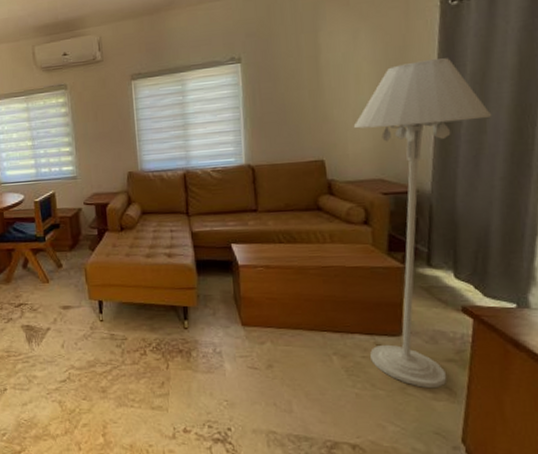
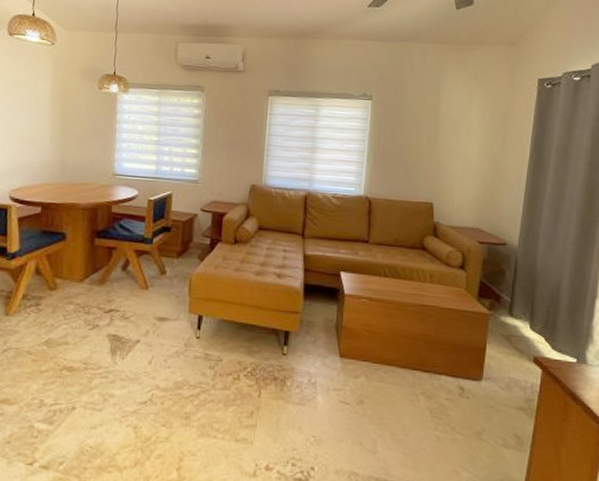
floor lamp: present [353,58,492,388] -> none [453,129,570,435]

